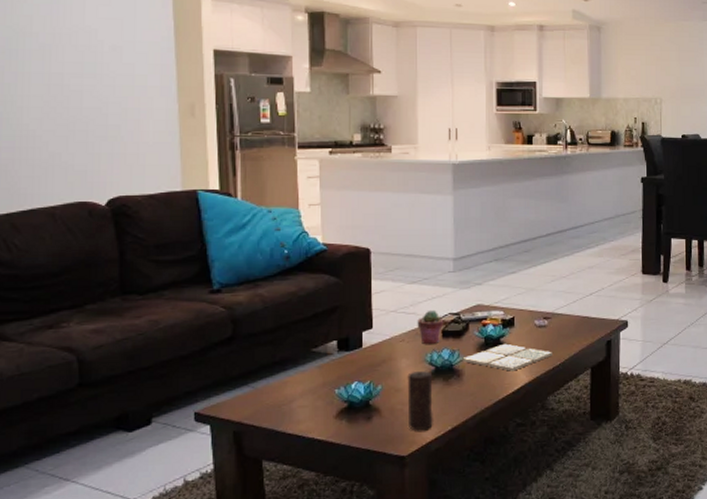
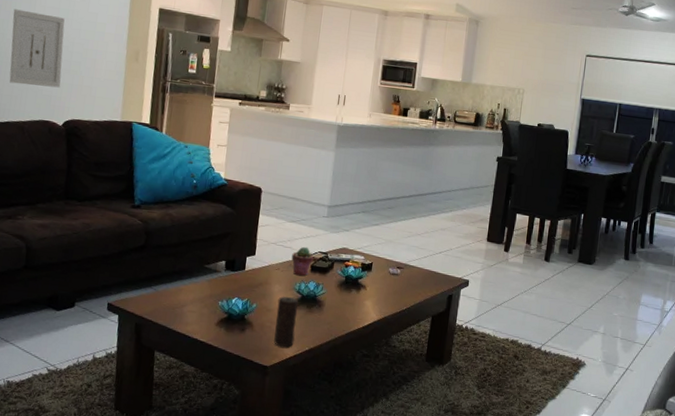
wall art: none [21,69,98,161] -> present [9,9,65,88]
drink coaster: present [462,343,552,371] -> none [325,284,401,309]

